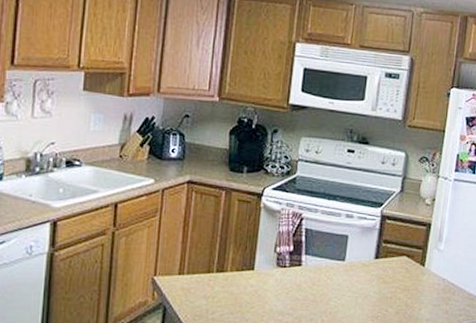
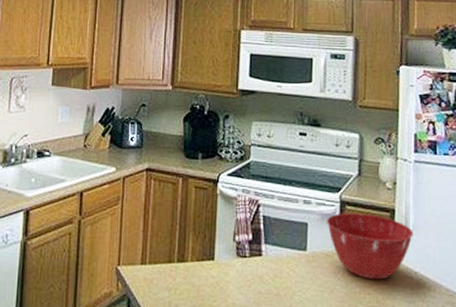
mixing bowl: none [366,226,446,286] -> present [327,213,414,280]

